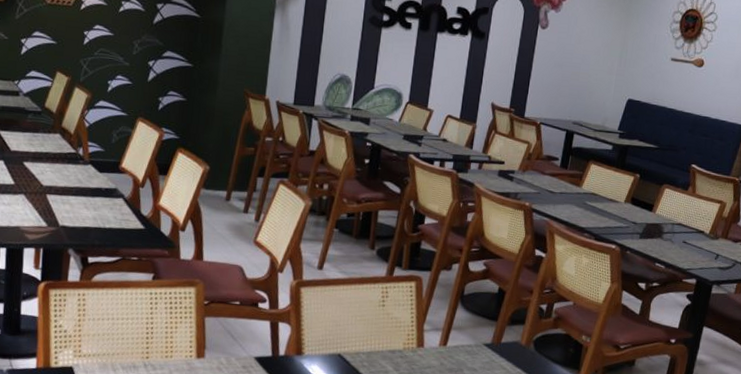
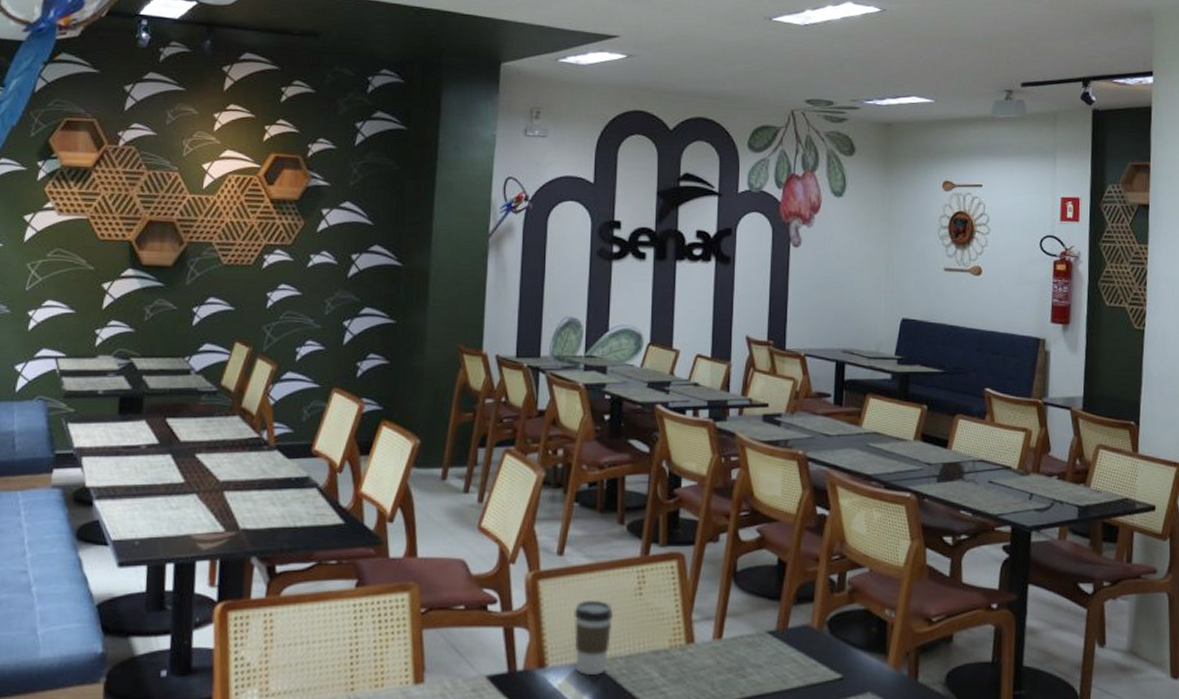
coffee cup: none [327,306,360,365] -> present [574,600,613,676]

